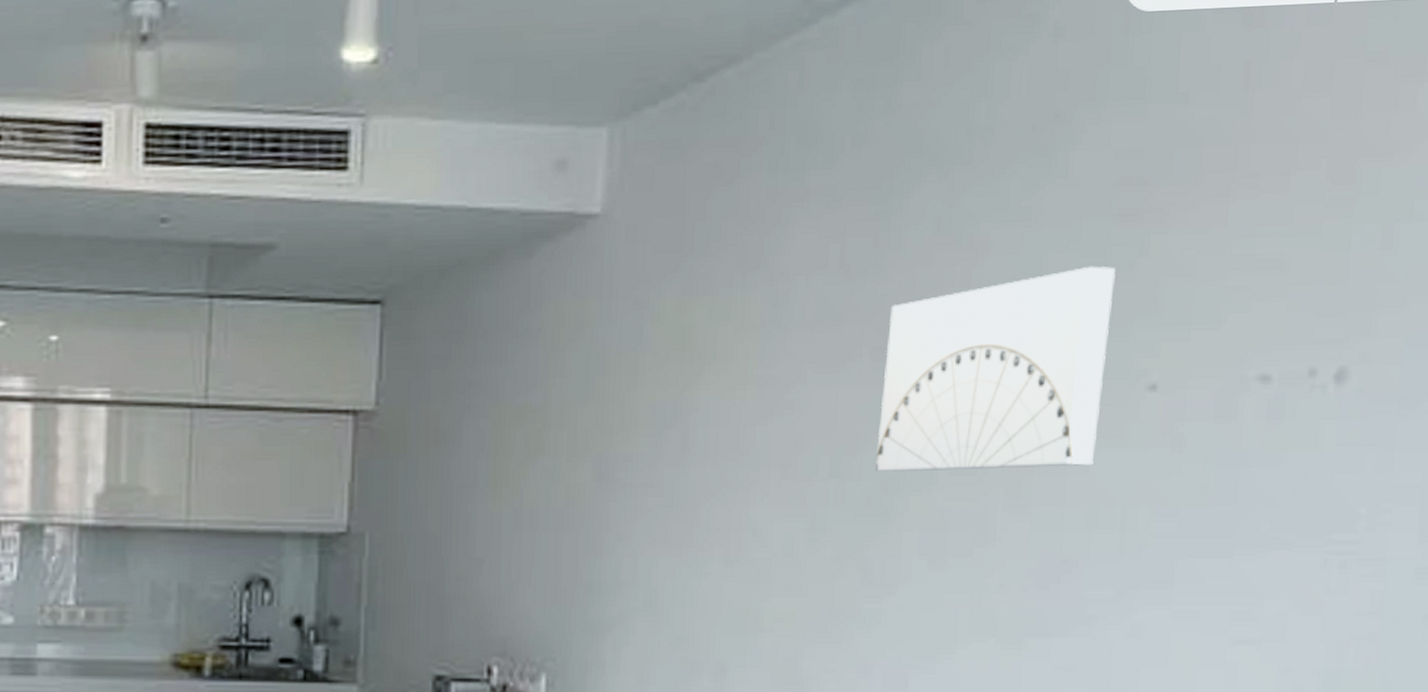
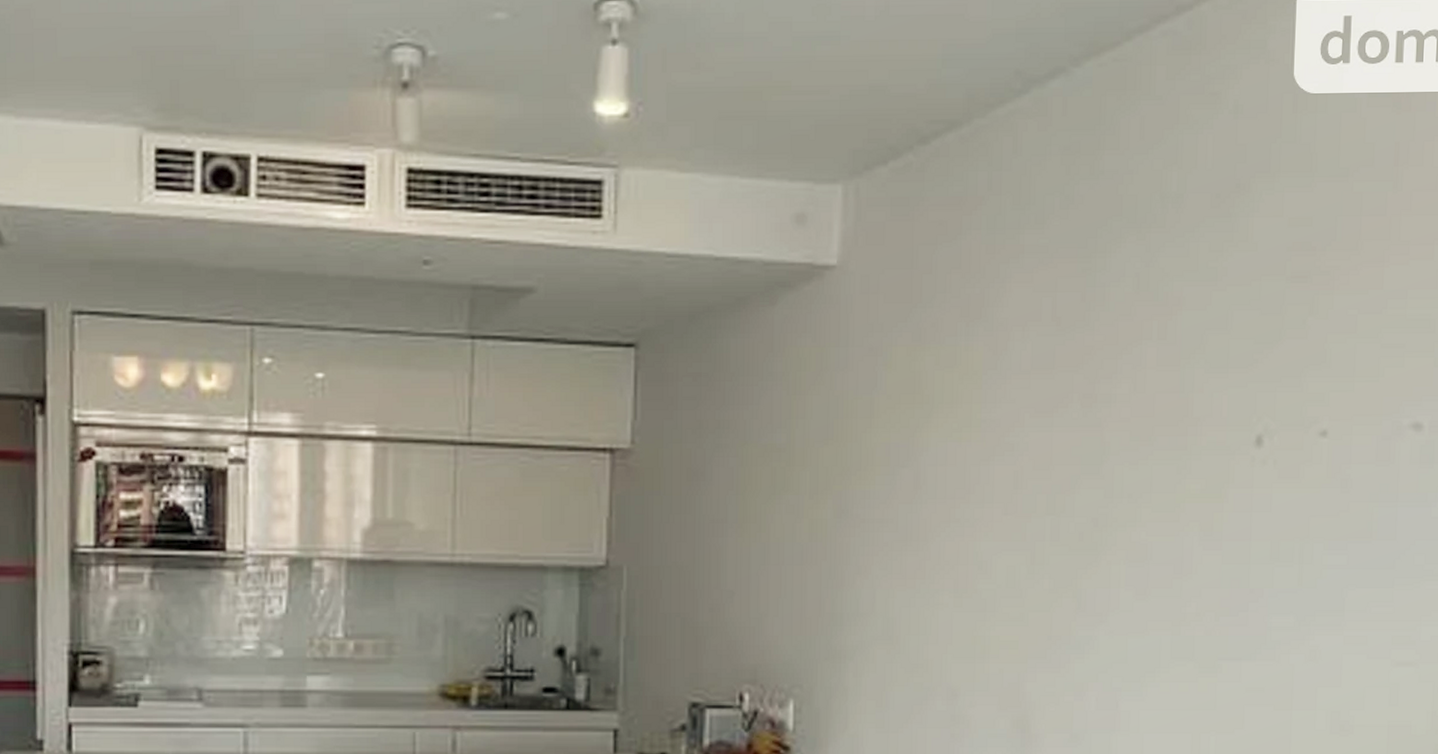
wall art: present [876,266,1115,472] -> none [1087,322,1290,509]

